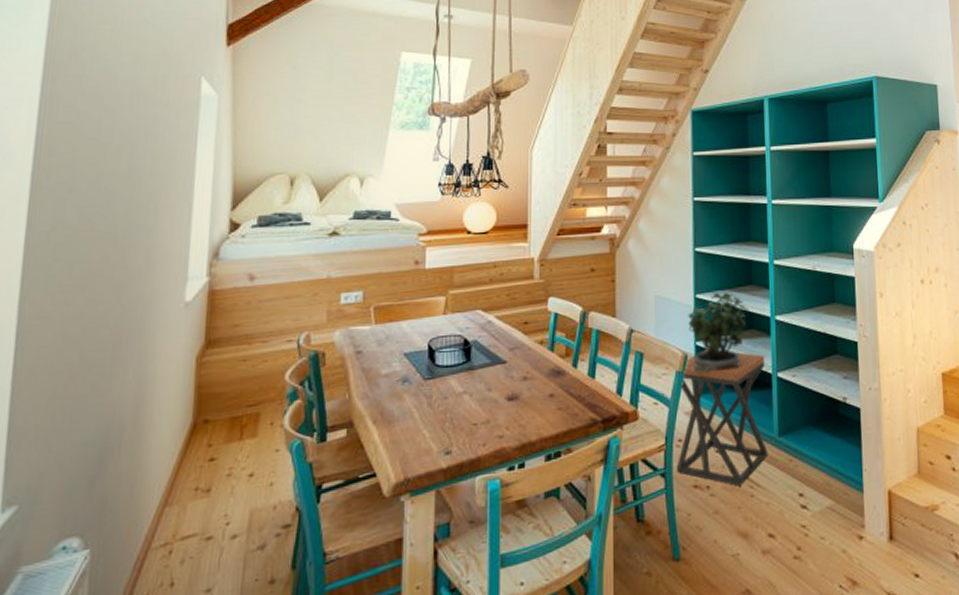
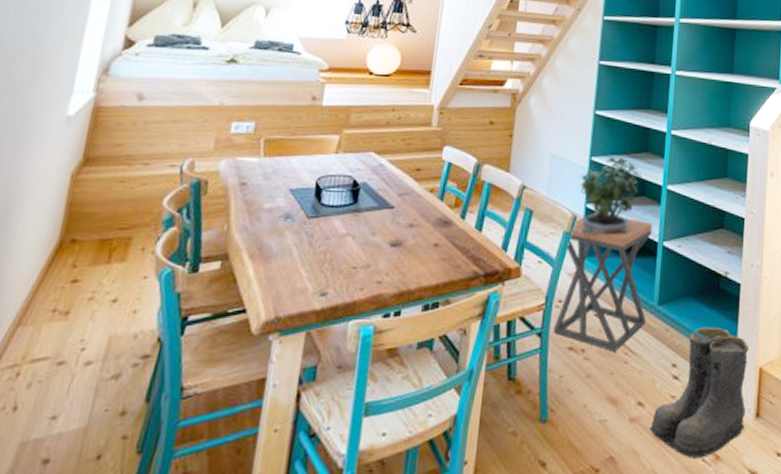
boots: none [782,453,882,586] -> present [649,327,749,459]

